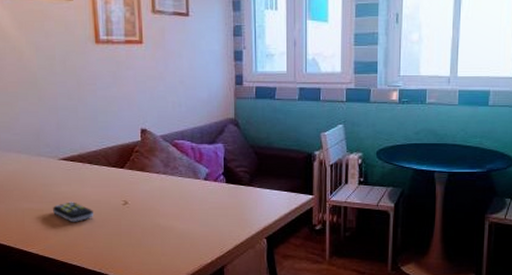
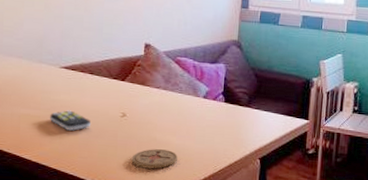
coaster: none [137,235,183,255] -> present [131,149,177,169]

